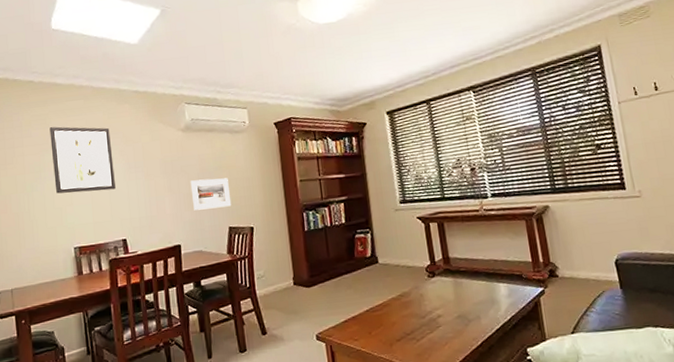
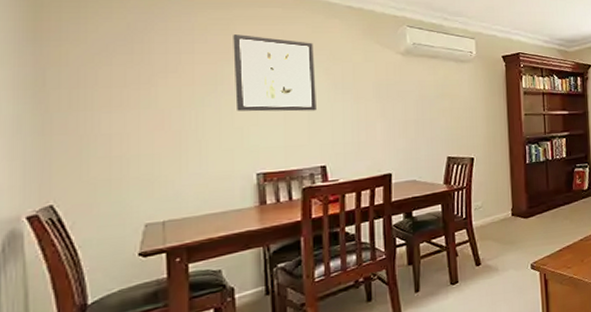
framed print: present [190,178,232,211] -> none [407,106,452,138]

